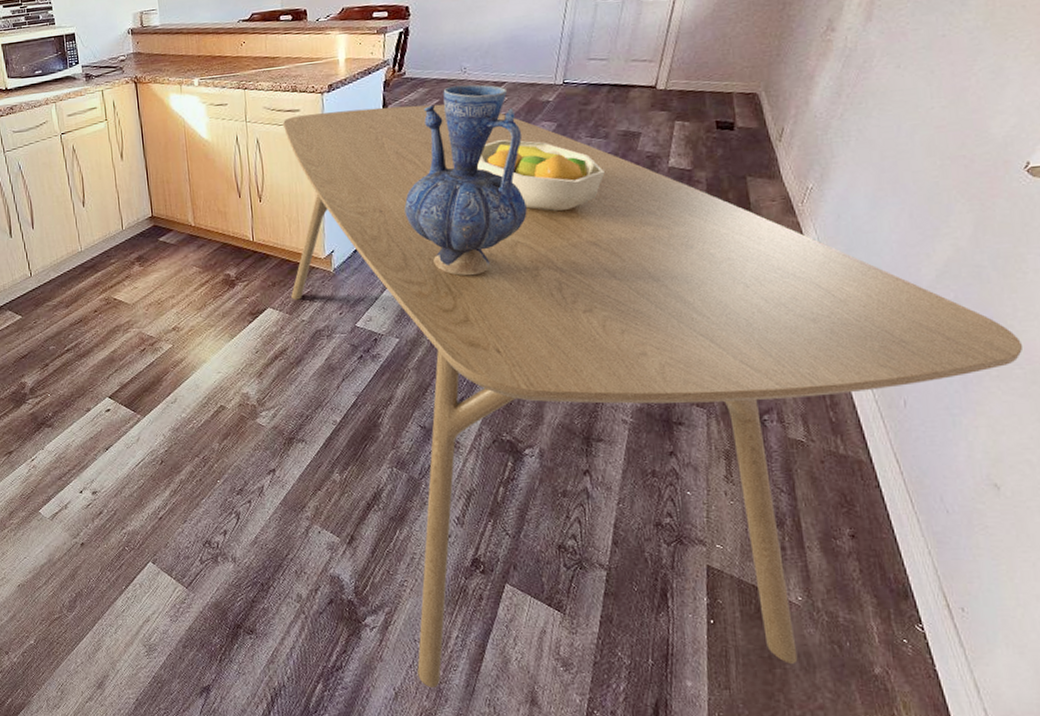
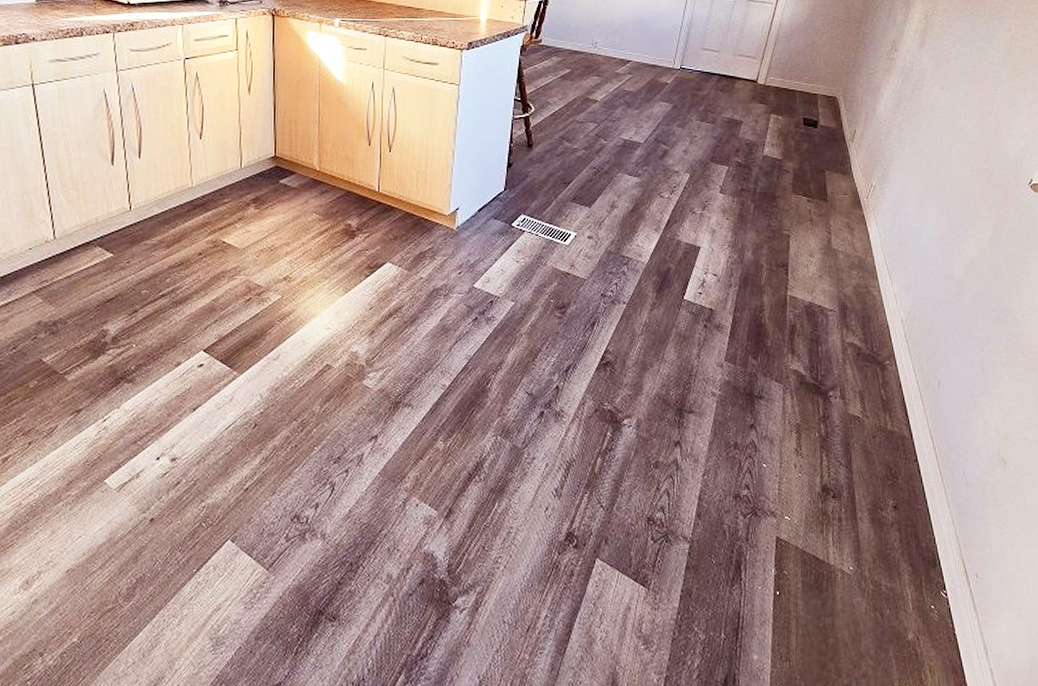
dining table: present [283,104,1024,688] -> none [412,69,1025,674]
vase: present [404,84,527,276] -> none [530,58,642,243]
fruit bowl: present [477,140,605,212] -> none [600,115,710,188]

